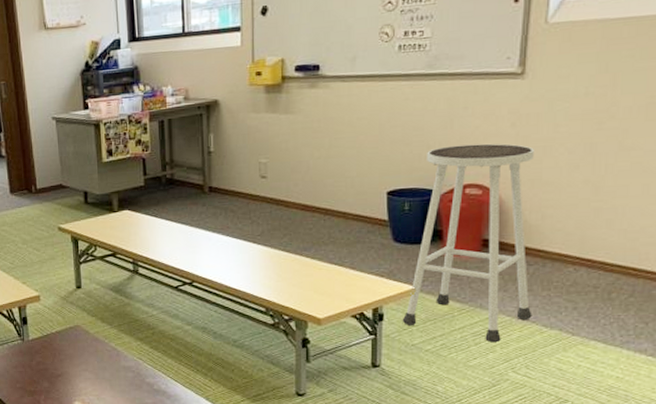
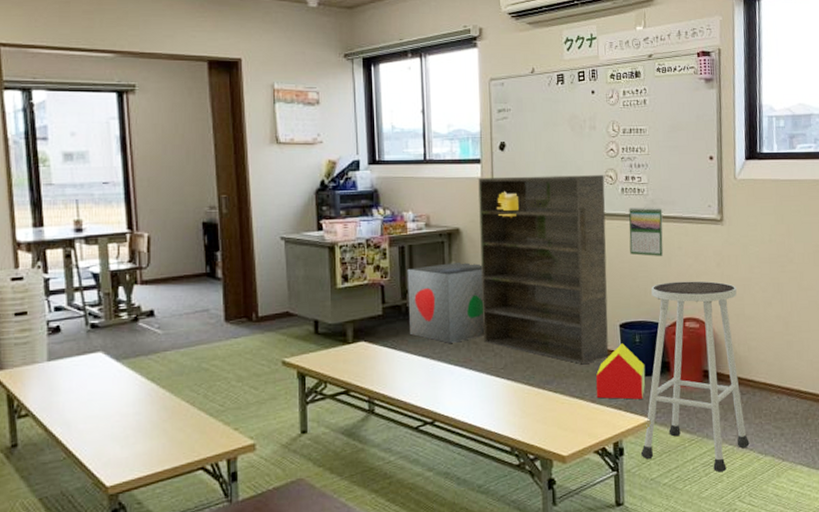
storage bin: none [167,133,243,211] -> present [407,261,485,343]
bookshelf: none [238,32,379,232] -> present [478,175,609,365]
toy house: none [356,211,414,267] -> present [595,343,646,400]
calendar: none [404,63,447,119] -> present [629,207,664,256]

